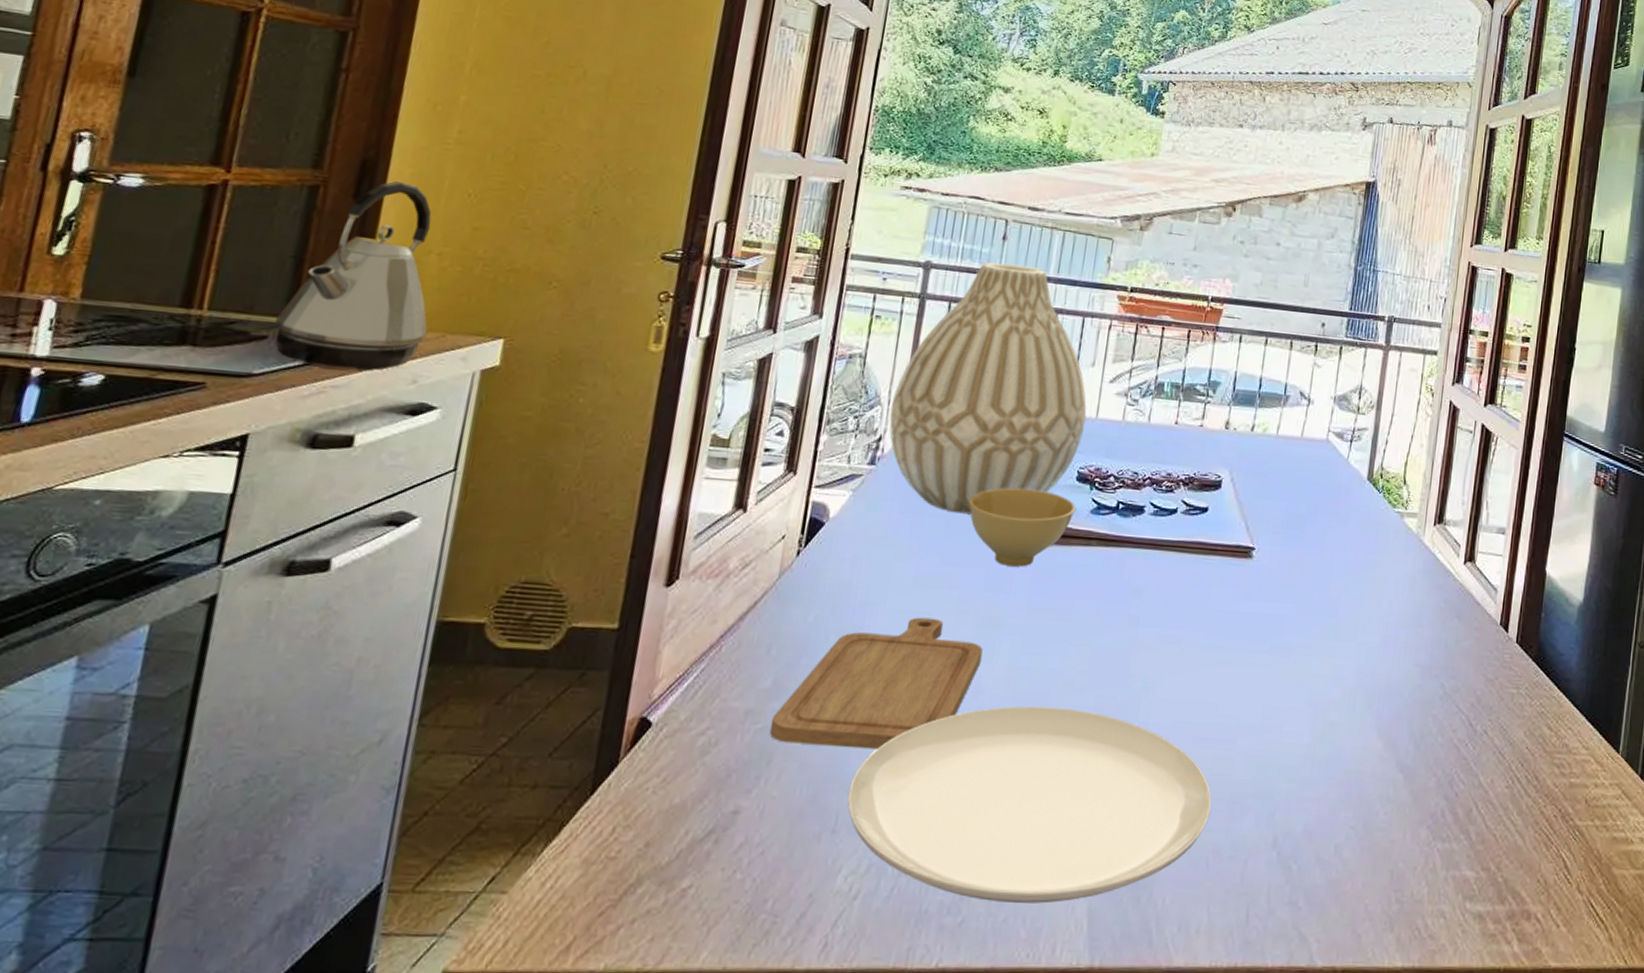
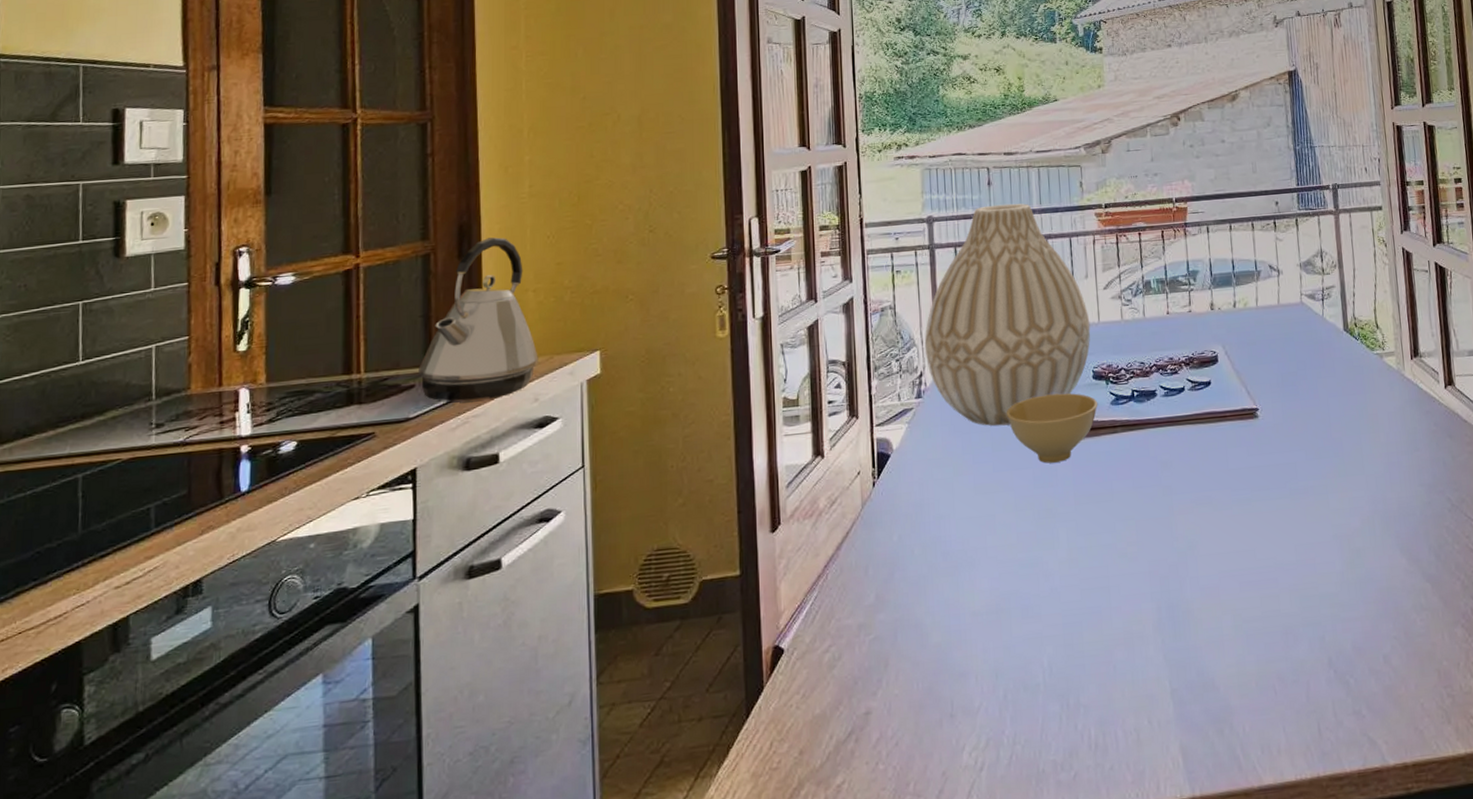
chopping board: present [769,617,983,750] -> none [881,519,1045,647]
plate: present [847,706,1212,904] -> none [957,575,1268,754]

